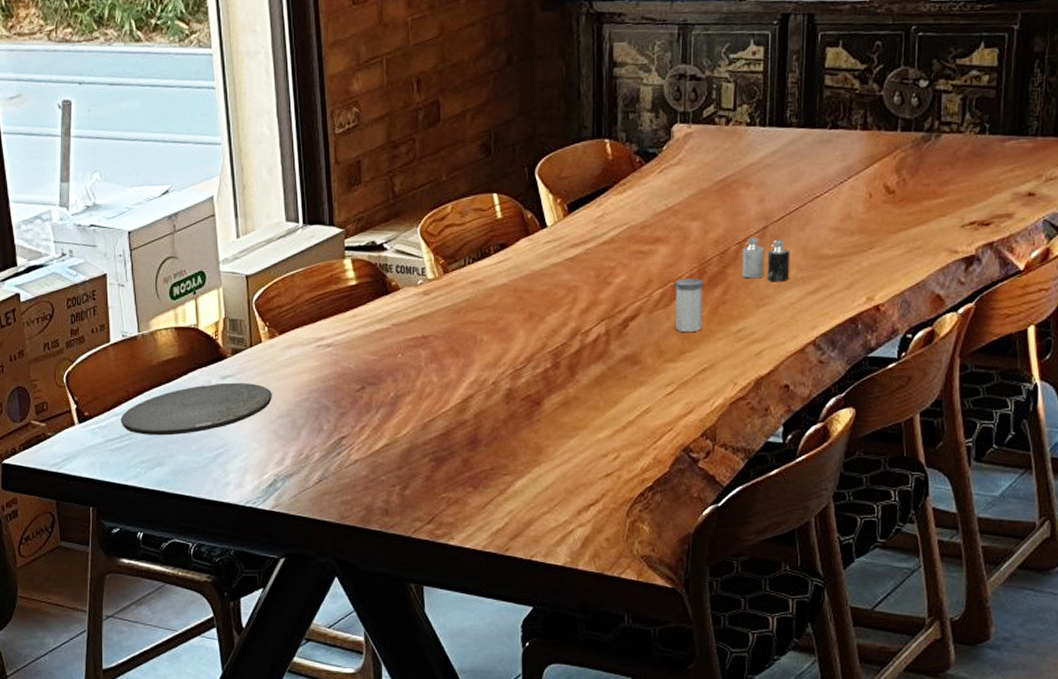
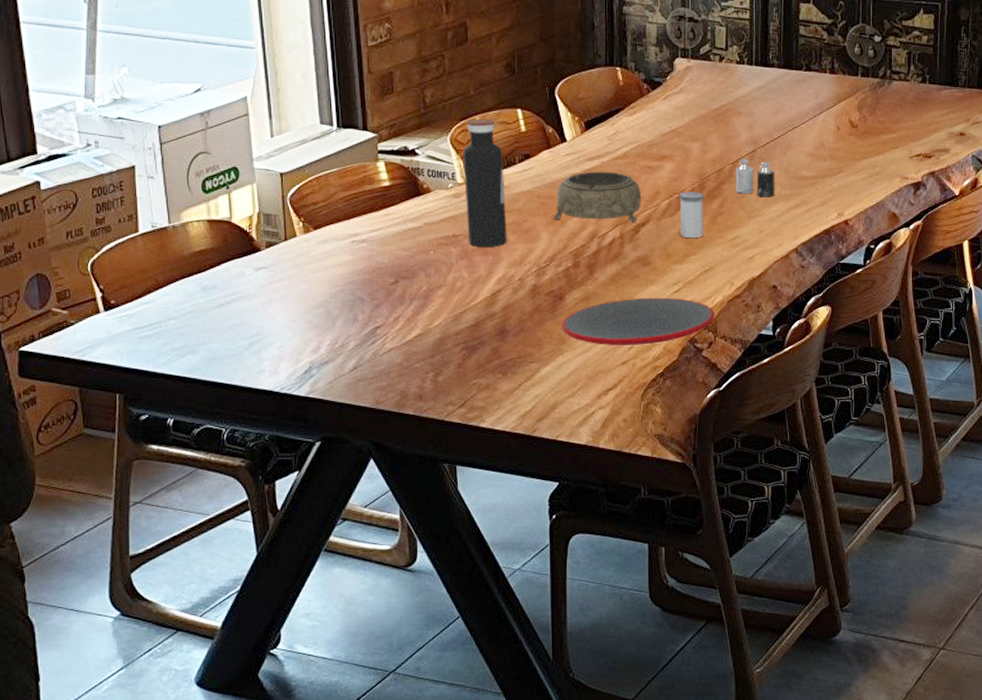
plate: present [120,382,272,436] -> none [150,274,307,325]
water bottle: none [434,206,480,348] -> present [463,118,507,247]
decorative bowl: none [531,259,630,316] -> present [554,171,641,222]
plate: none [538,400,714,457] -> present [561,297,715,346]

